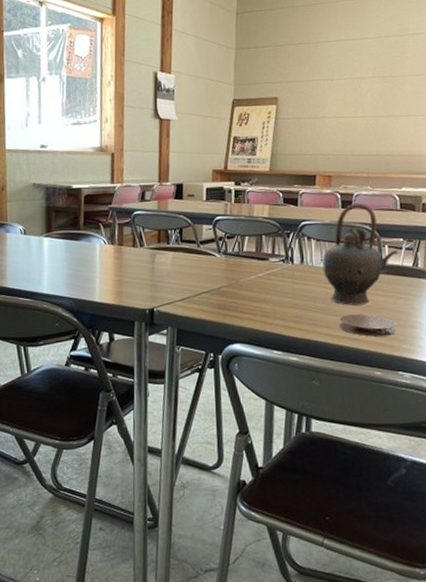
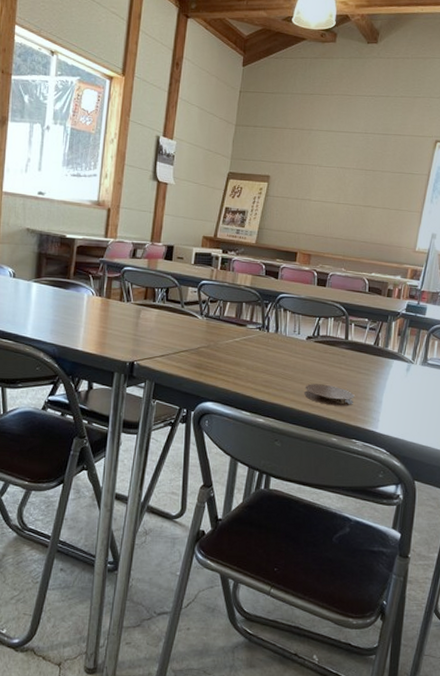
teapot: present [322,203,398,306] -> none [295,282,363,376]

